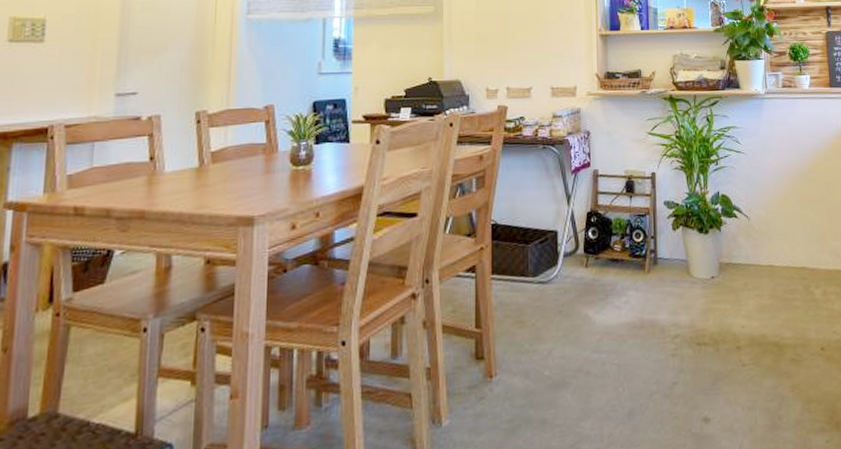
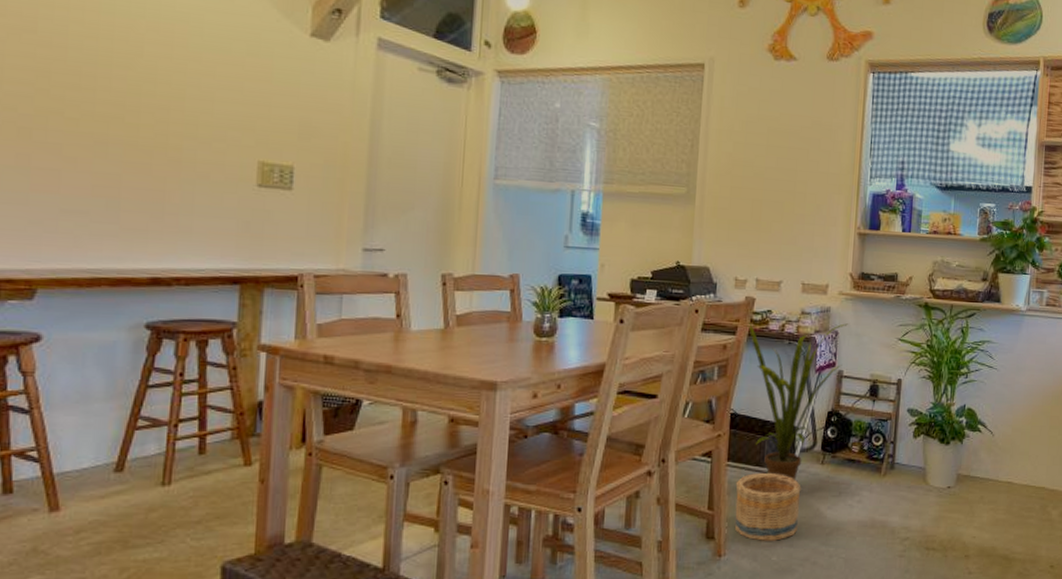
house plant: none [502,123,599,287] -> present [747,323,848,480]
basket: none [502,281,568,356] -> present [734,472,801,541]

